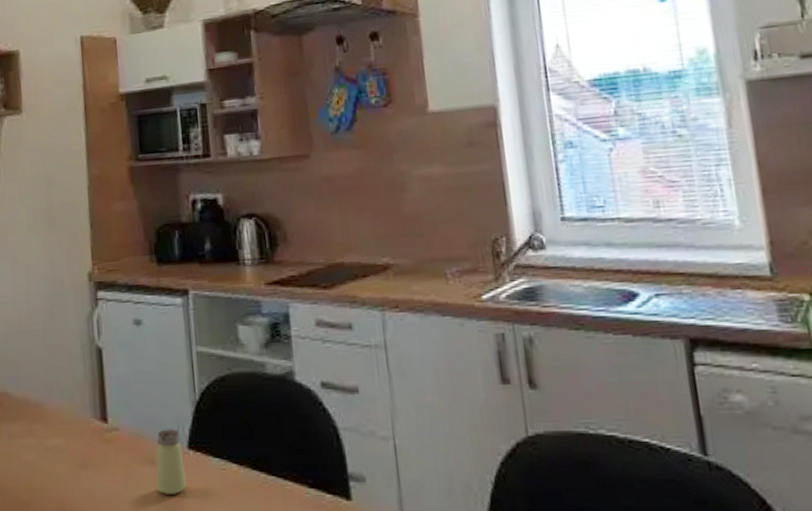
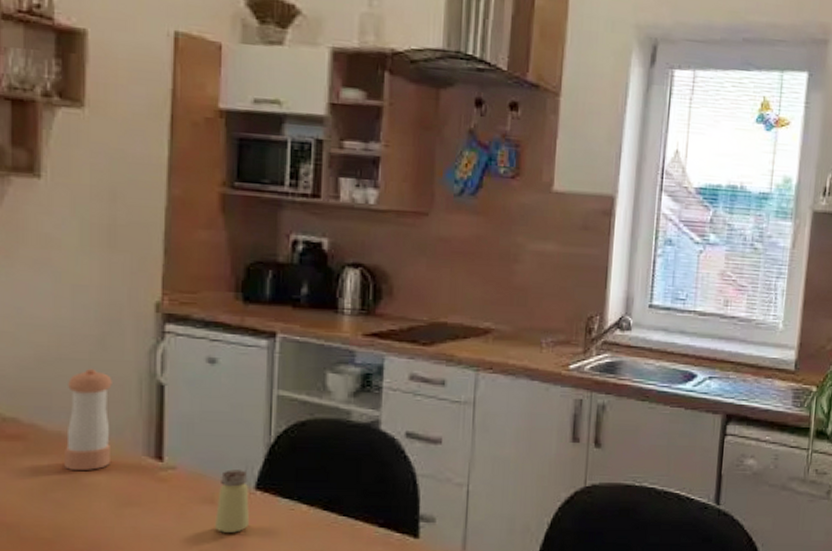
pepper shaker: none [29,338,66,434] -> present [65,368,112,470]

